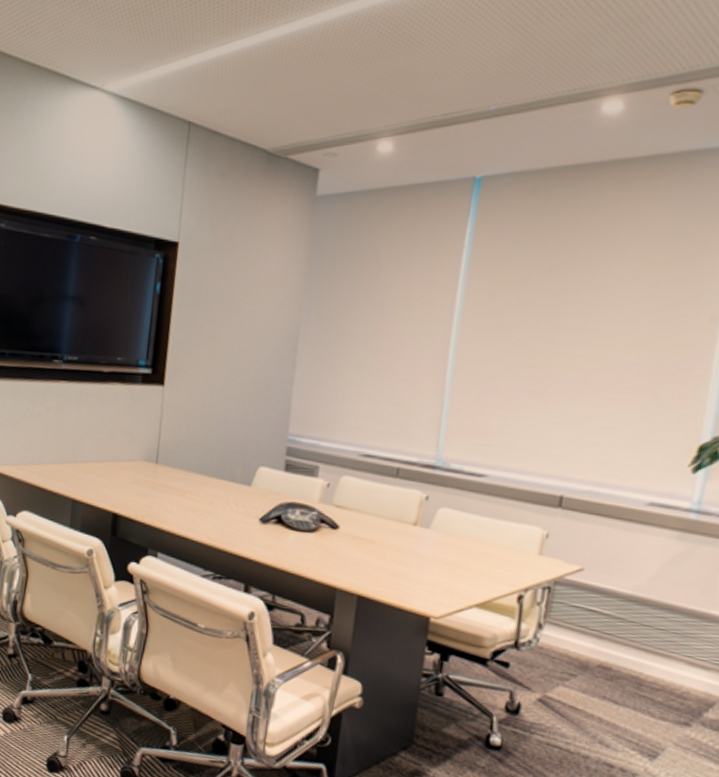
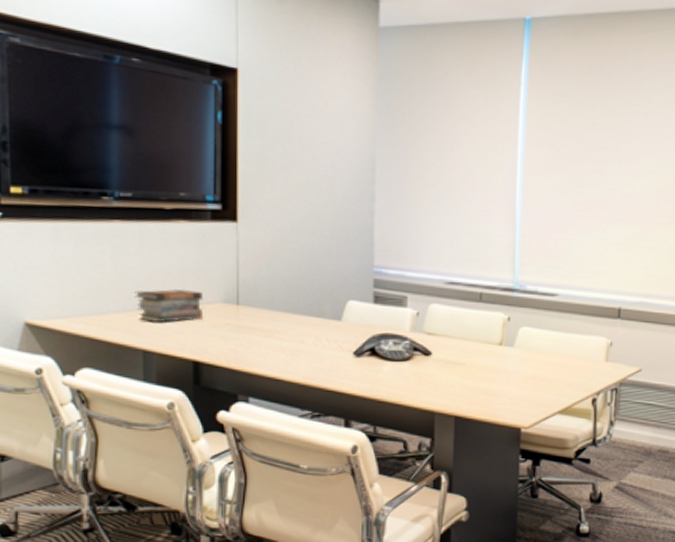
book stack: none [70,445,127,476] -> present [134,288,204,322]

